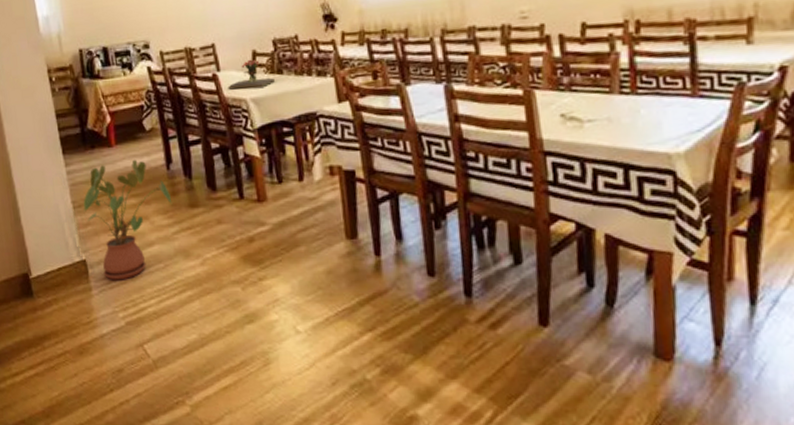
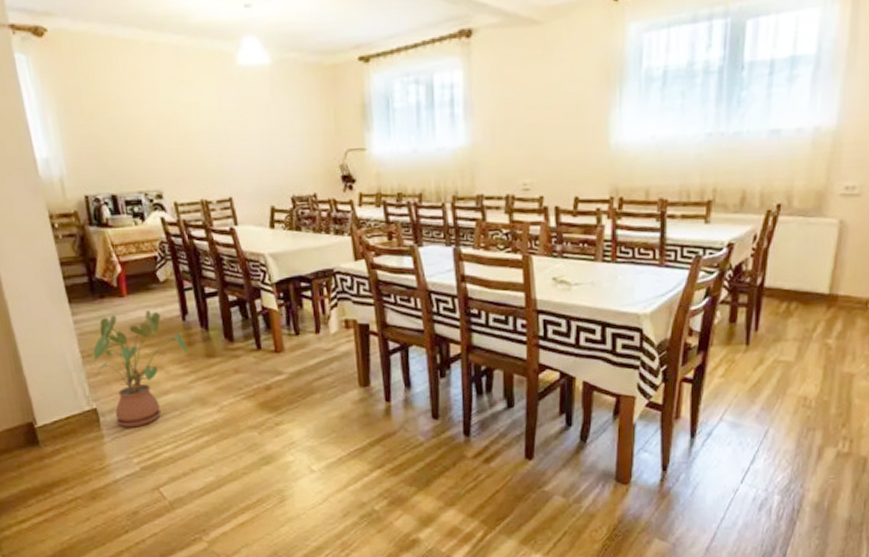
flower arrangement: present [228,59,275,90] -> none [245,215,293,245]

